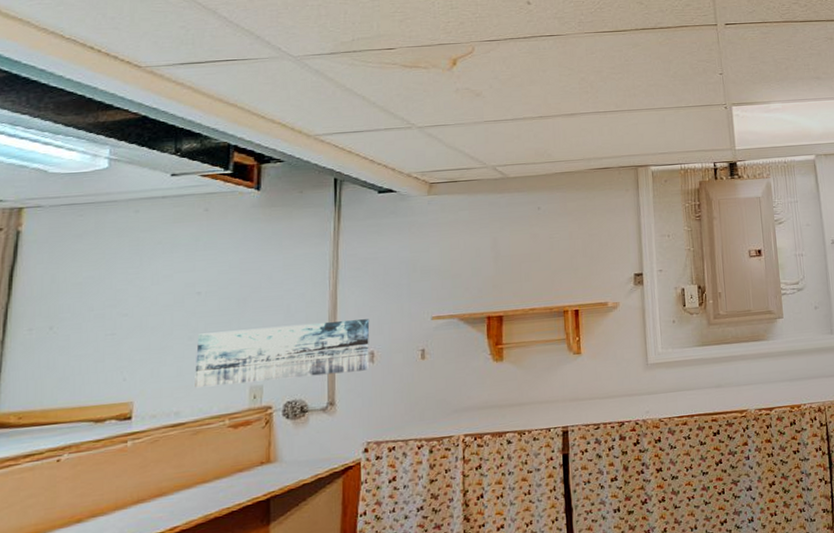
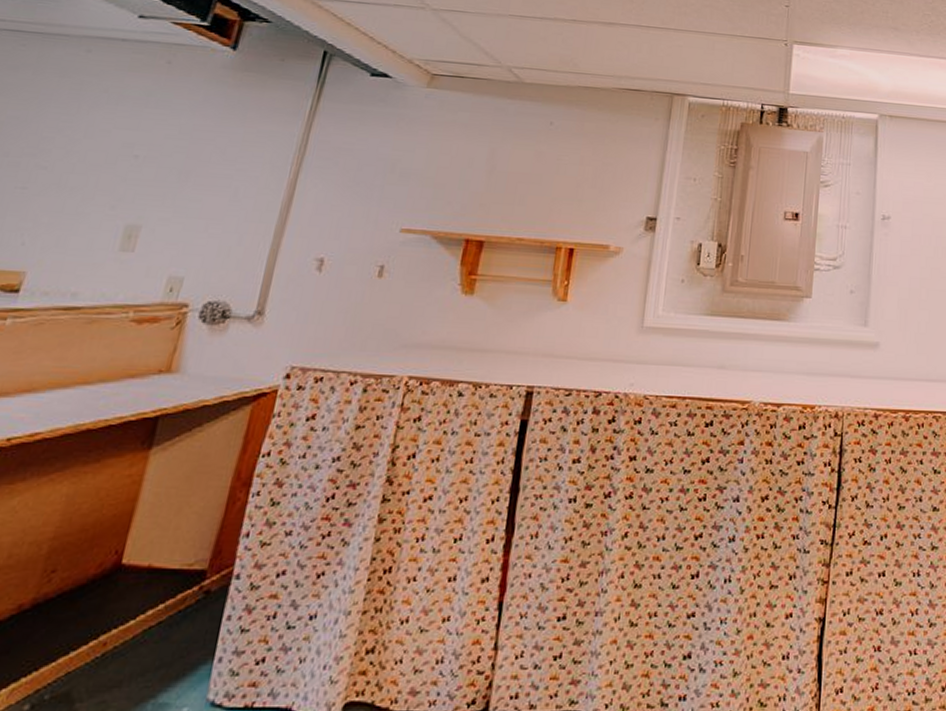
wall art: present [195,319,370,388] -> none [103,204,328,280]

